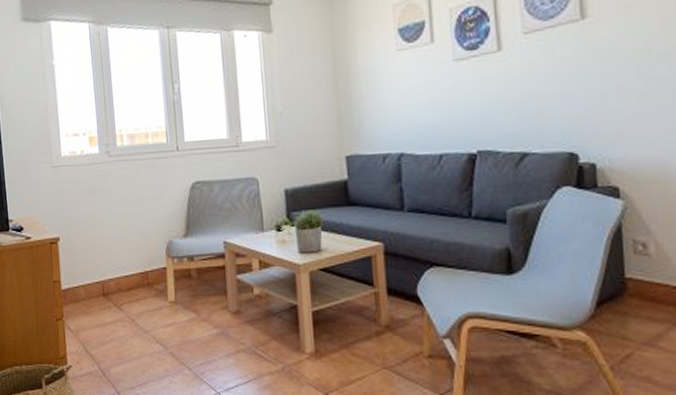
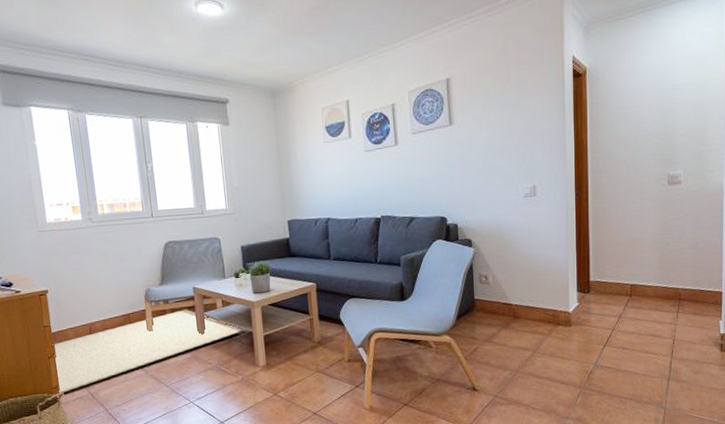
rug: none [61,269,288,368] -> present [52,309,245,395]

